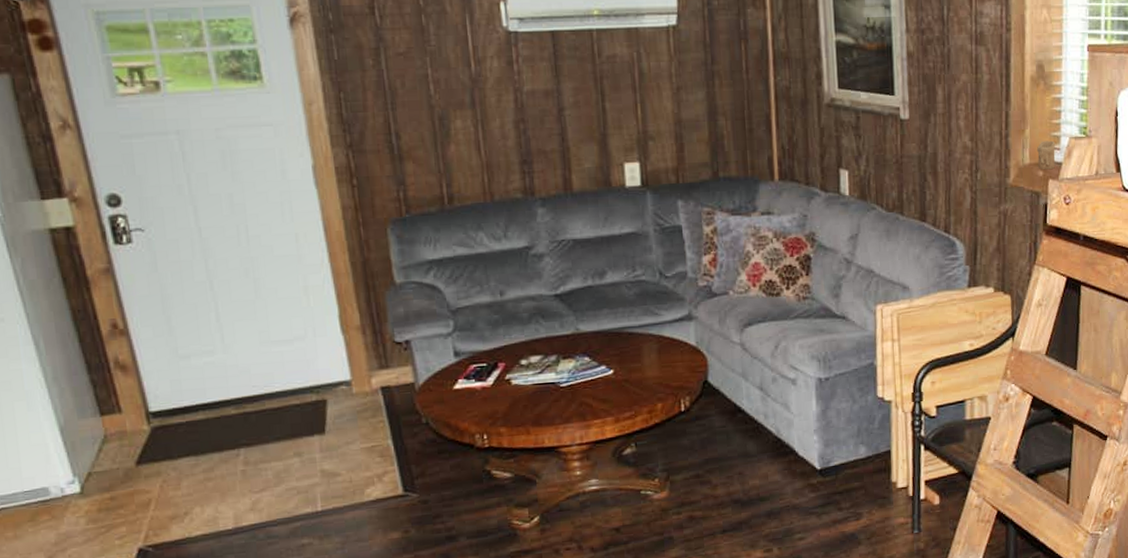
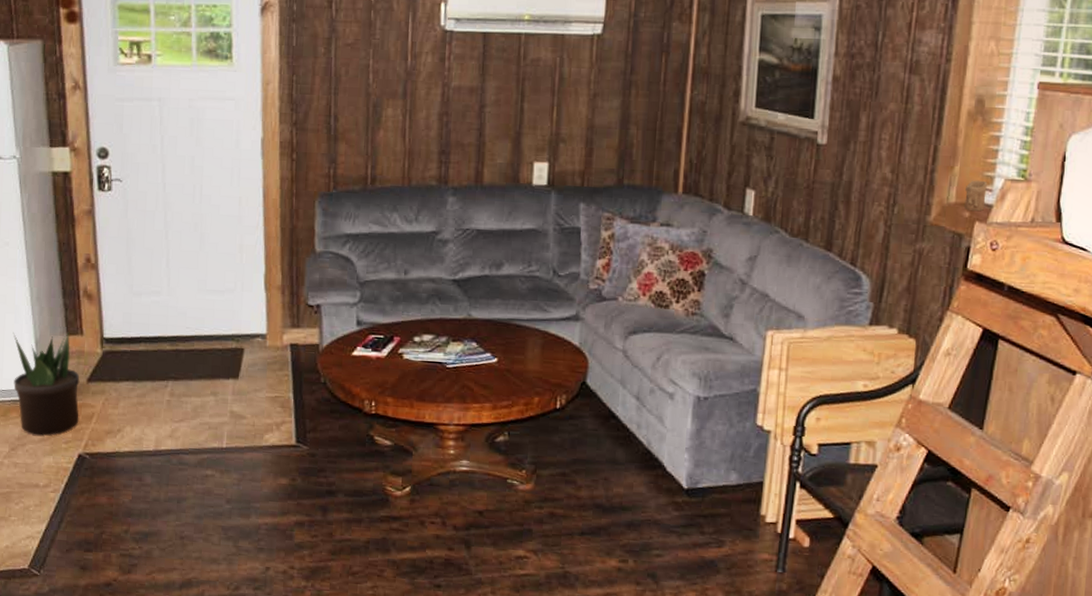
planter: none [27,412,133,536] -> present [13,332,80,435]

